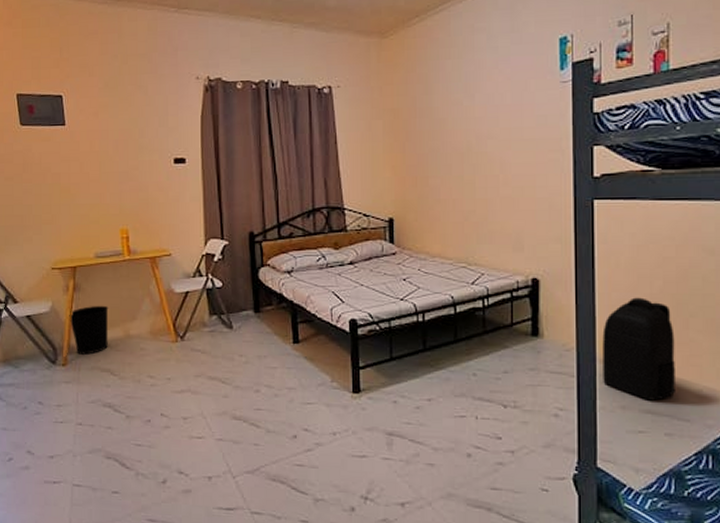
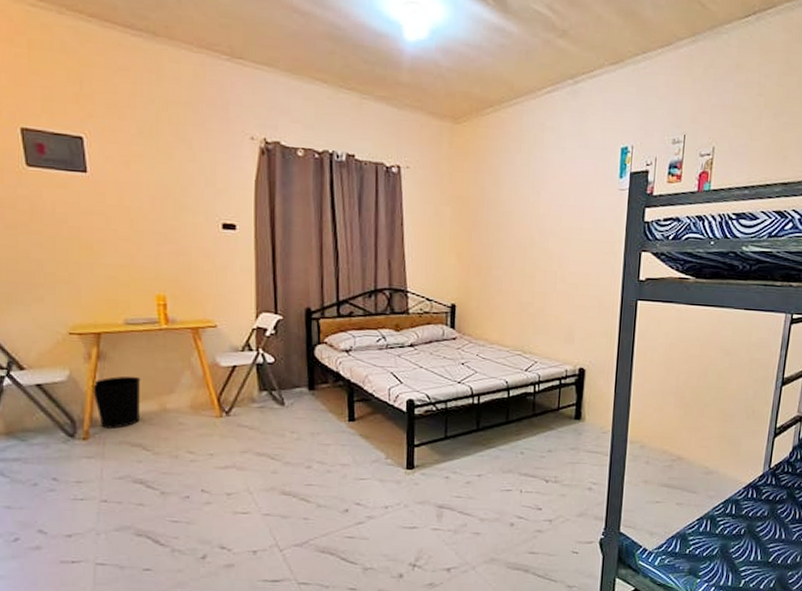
backpack: present [602,297,675,401] -> none [631,388,692,476]

